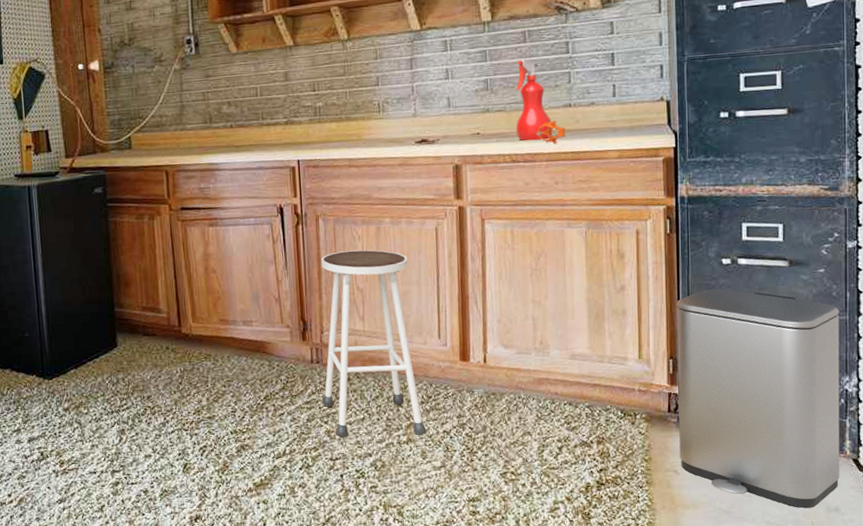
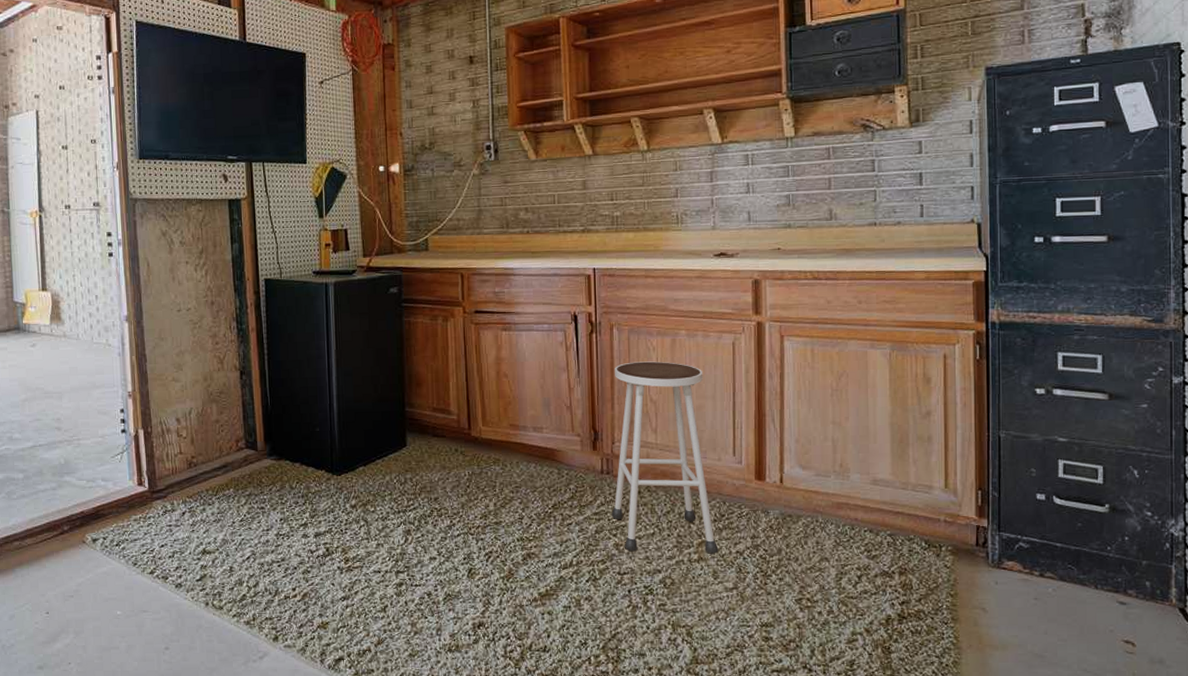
spray bottle: present [515,59,553,141] -> none [818,176,857,259]
clamp: present [535,120,566,145] -> none [839,239,870,263]
pedal bin: present [676,288,840,508] -> none [986,419,1165,658]

